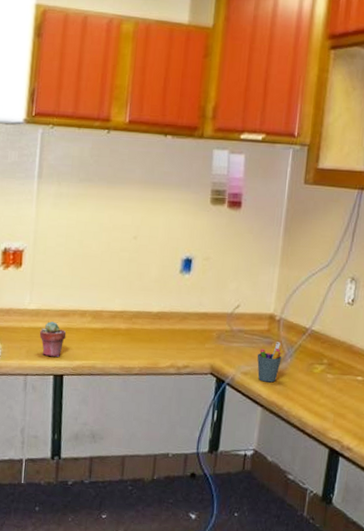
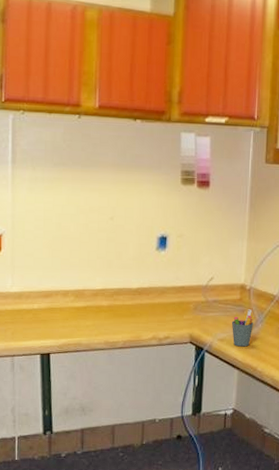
potted succulent: present [39,321,67,358] -> none [23,303,50,337]

